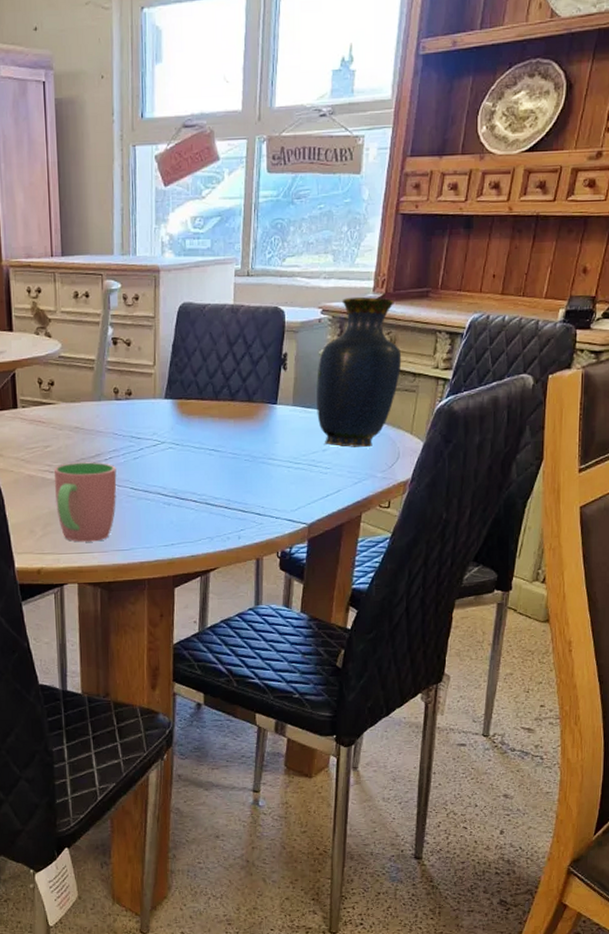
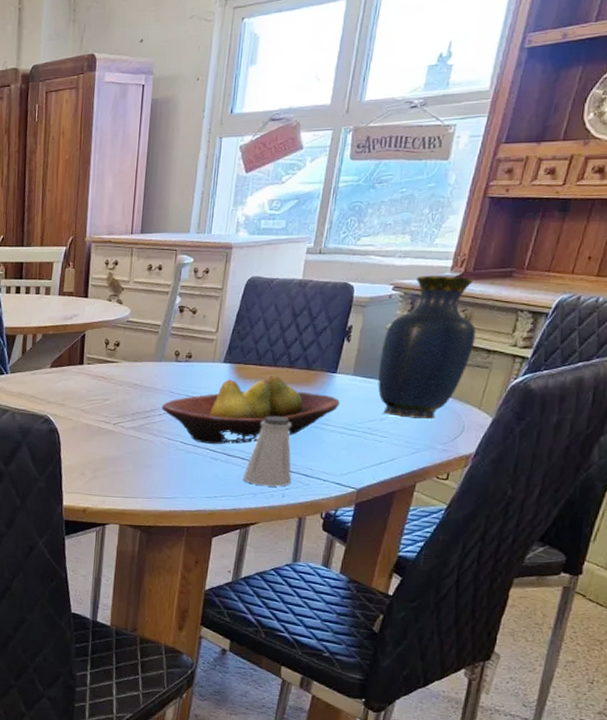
cup: present [53,462,117,542] -> none [108,415,169,488]
fruit bowl: none [107,409,283,489] -> present [162,375,340,445]
saltshaker: none [198,454,246,529] -> present [243,416,292,487]

